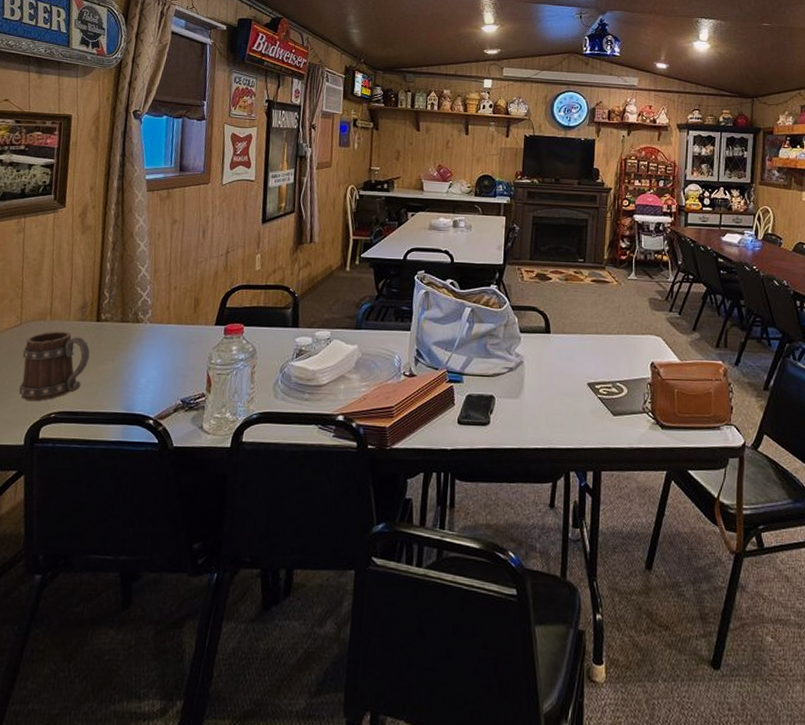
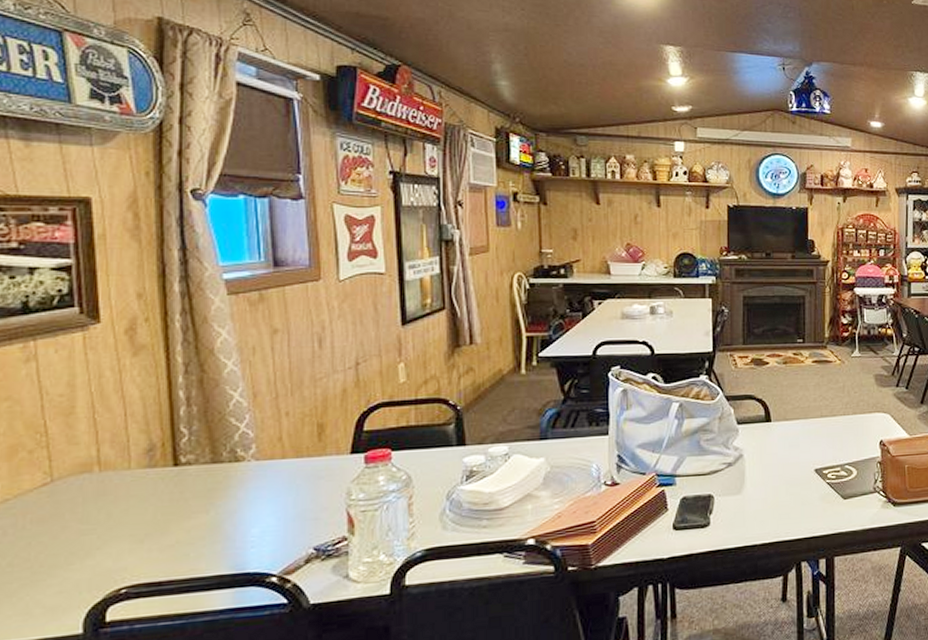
beer mug: present [19,331,90,401] -> none [61,483,170,577]

